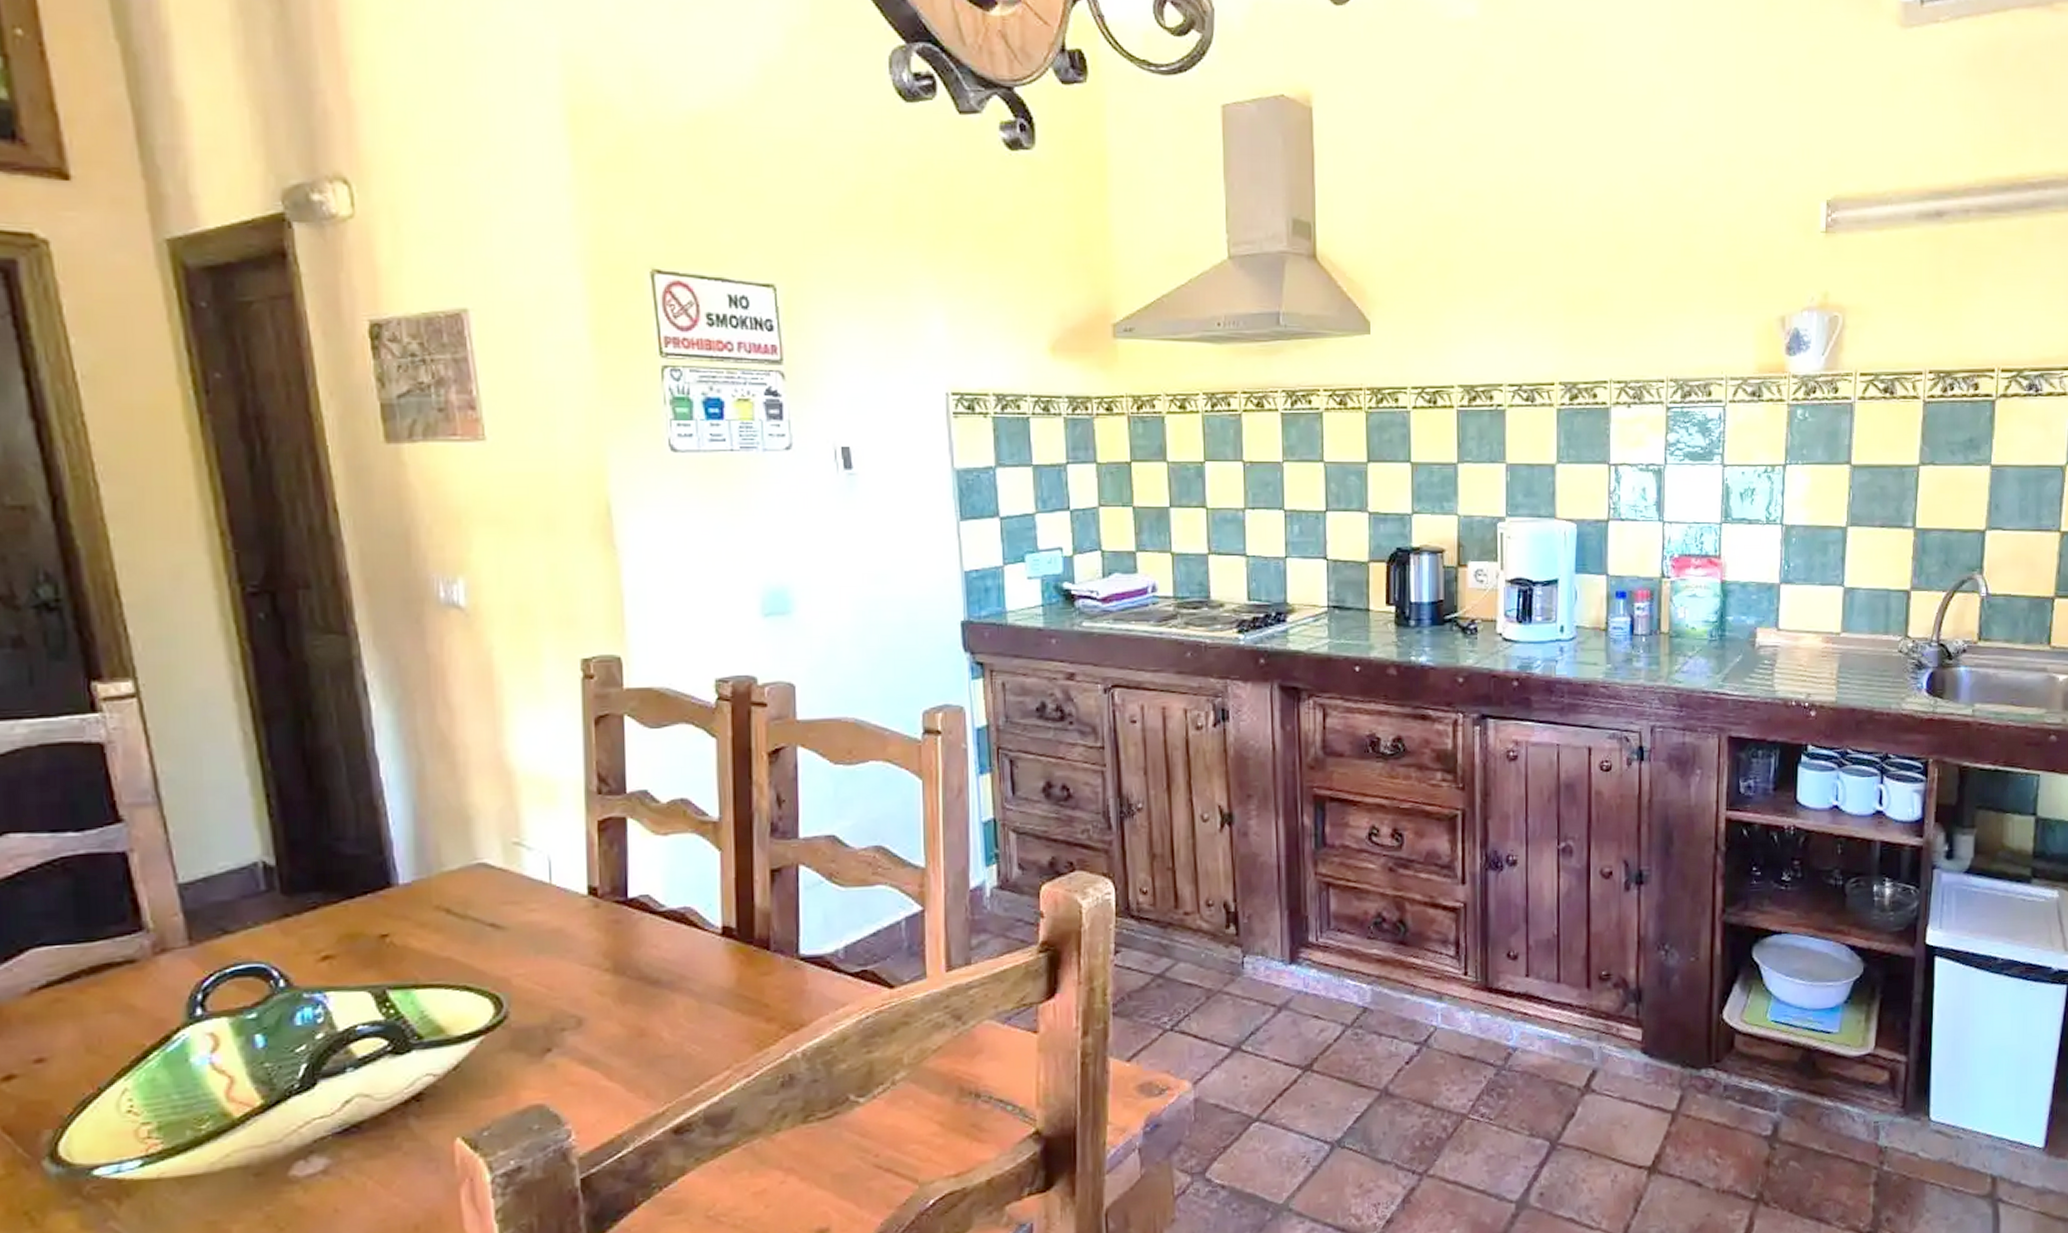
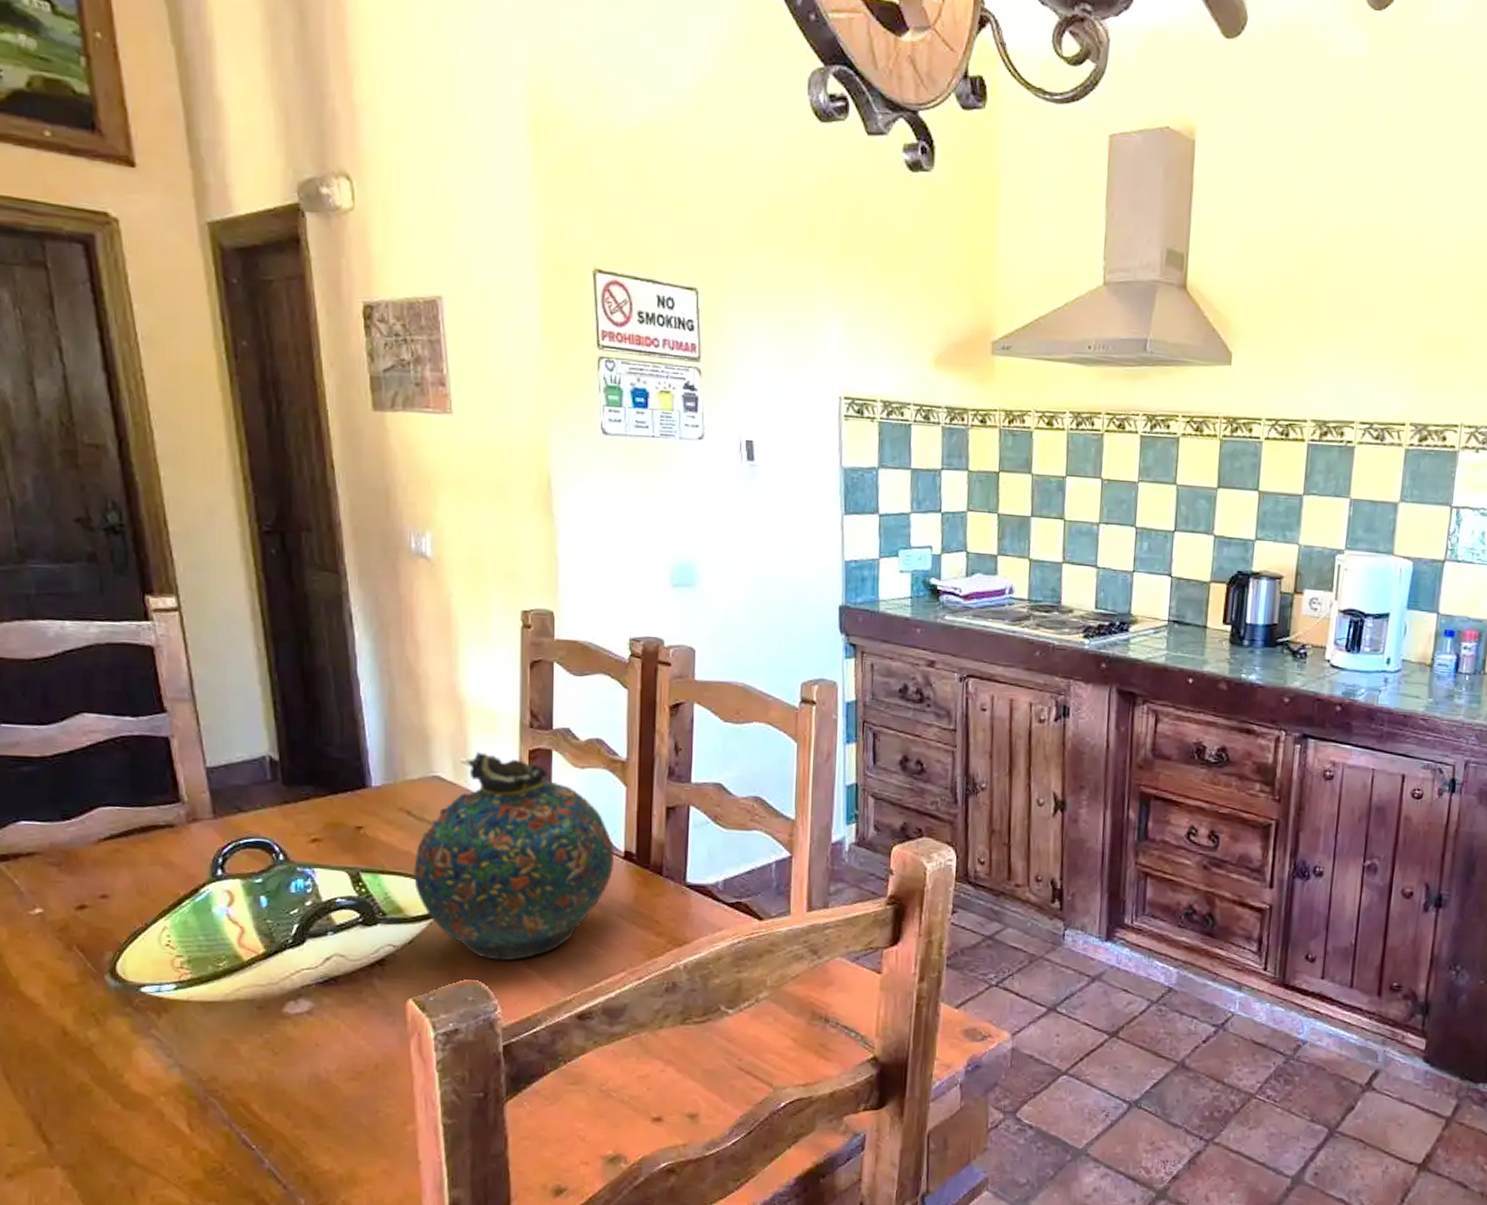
snuff bottle: none [455,828,711,1076] -> present [413,751,615,961]

